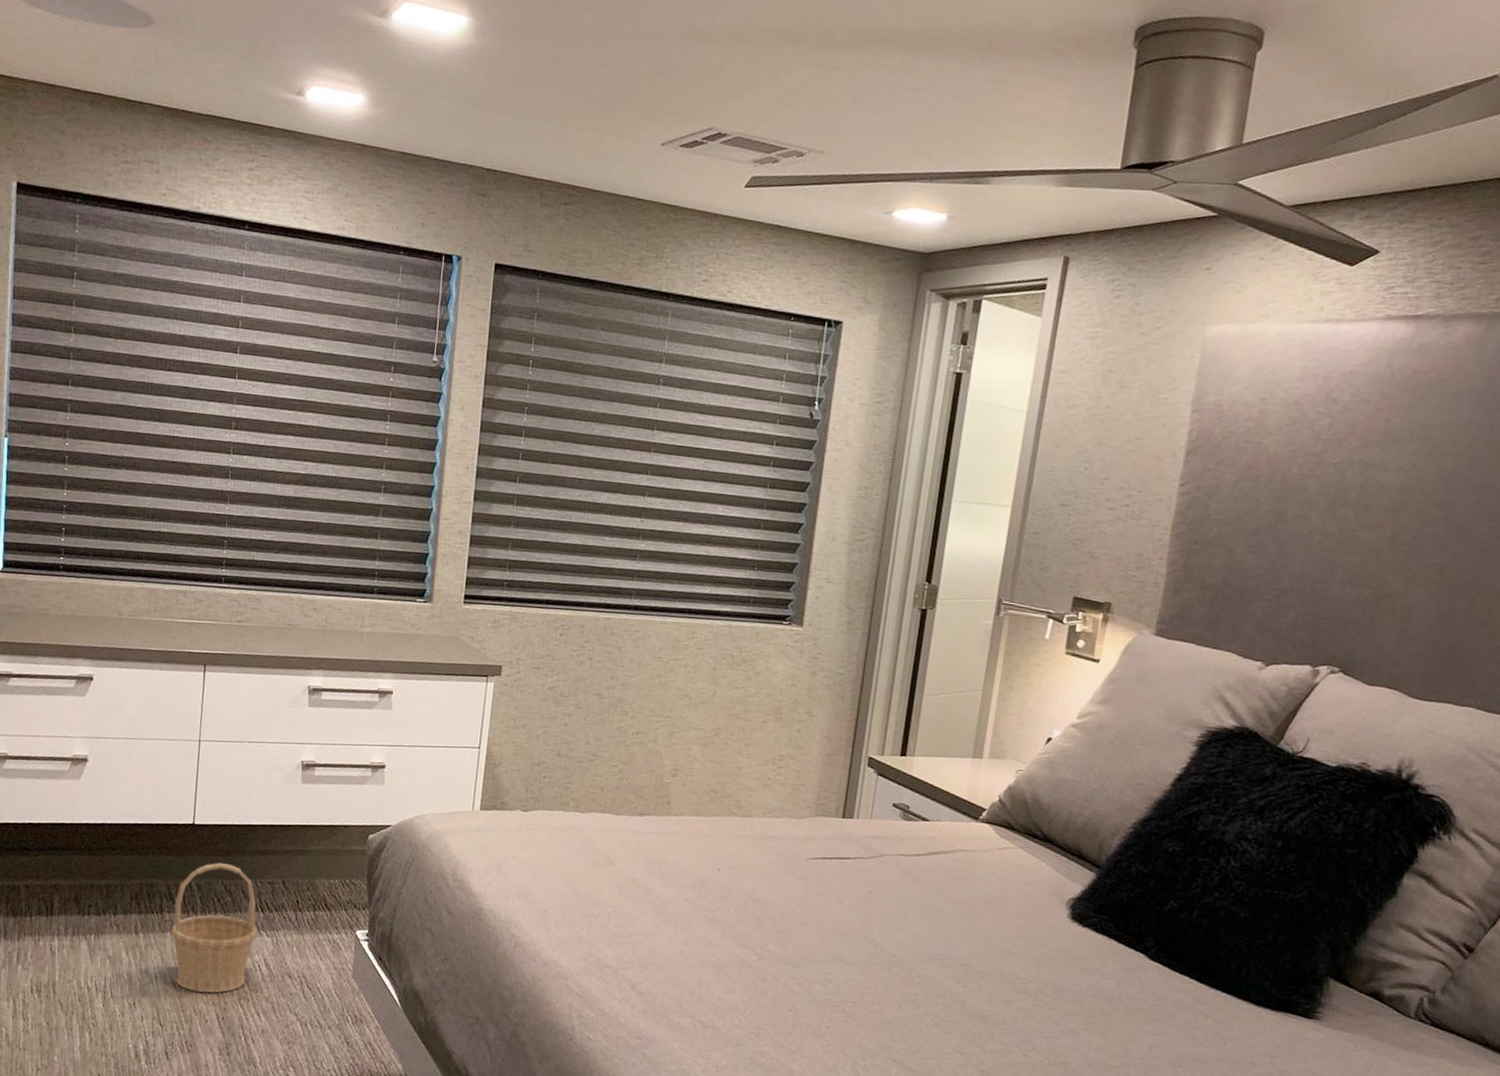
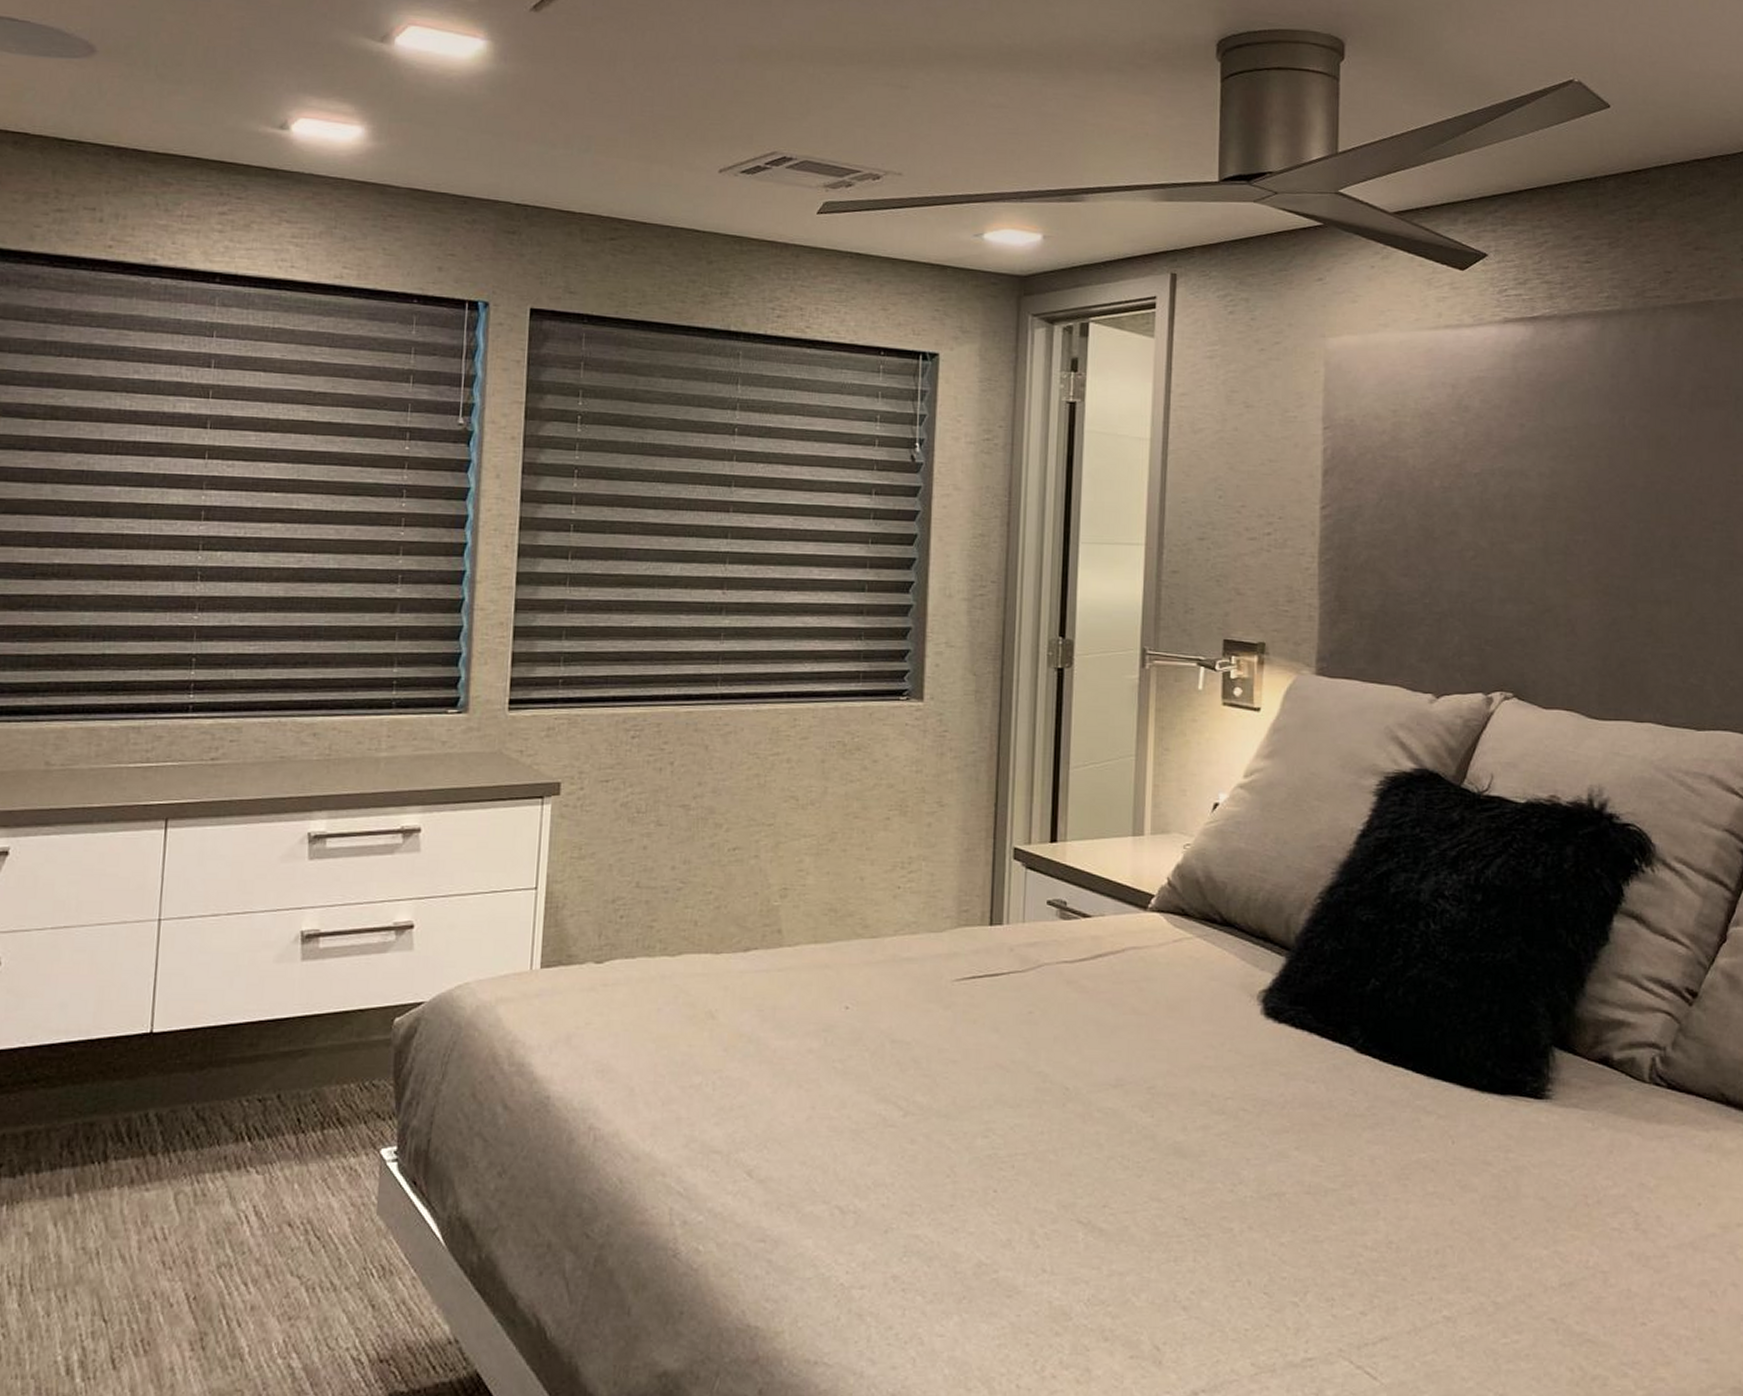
basket: present [170,863,257,993] -> none [118,1081,243,1265]

